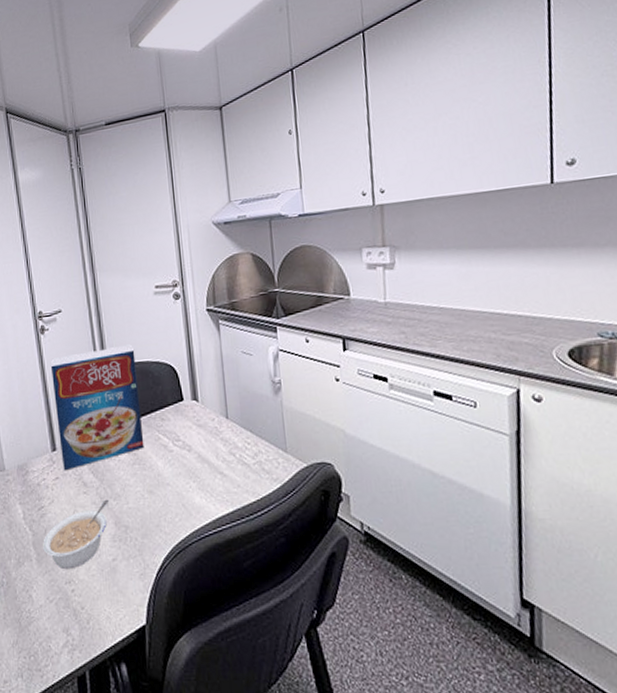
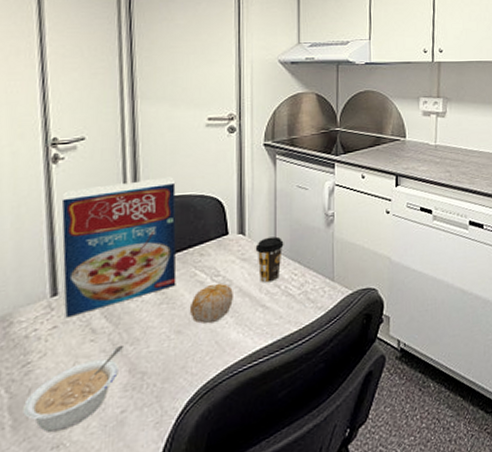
fruit: none [157,447,194,487] -> present [189,283,233,324]
coffee cup: none [208,403,235,450] -> present [255,236,284,283]

